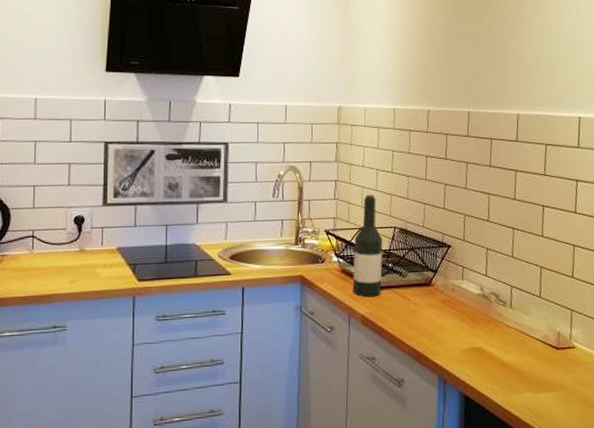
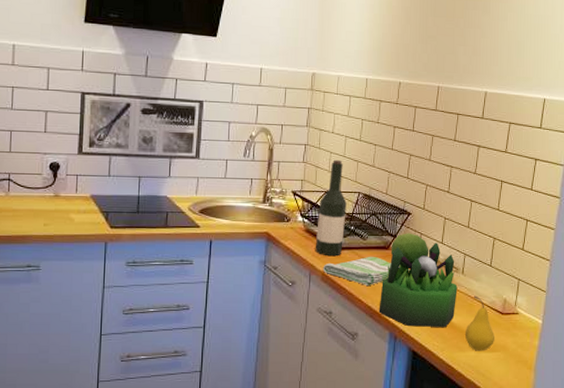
dish towel: none [362,294,455,326] -> present [322,256,411,285]
plant: none [424,267,507,369] -> present [378,233,458,327]
fruit: none [518,330,553,392] -> present [464,296,495,351]

